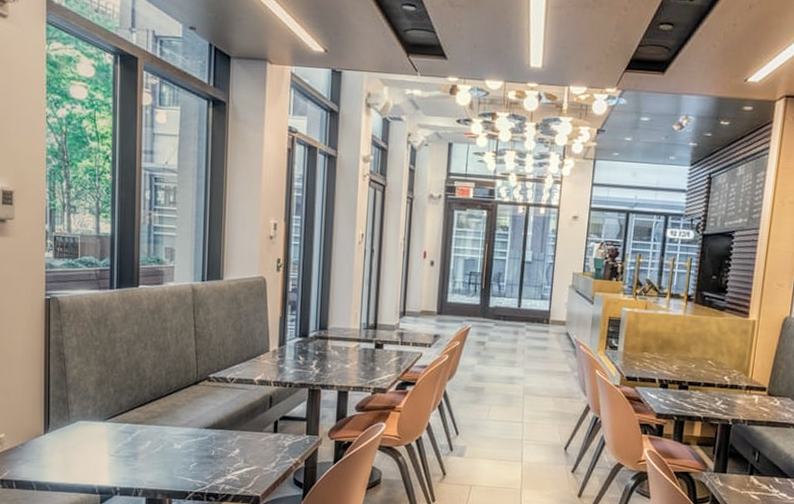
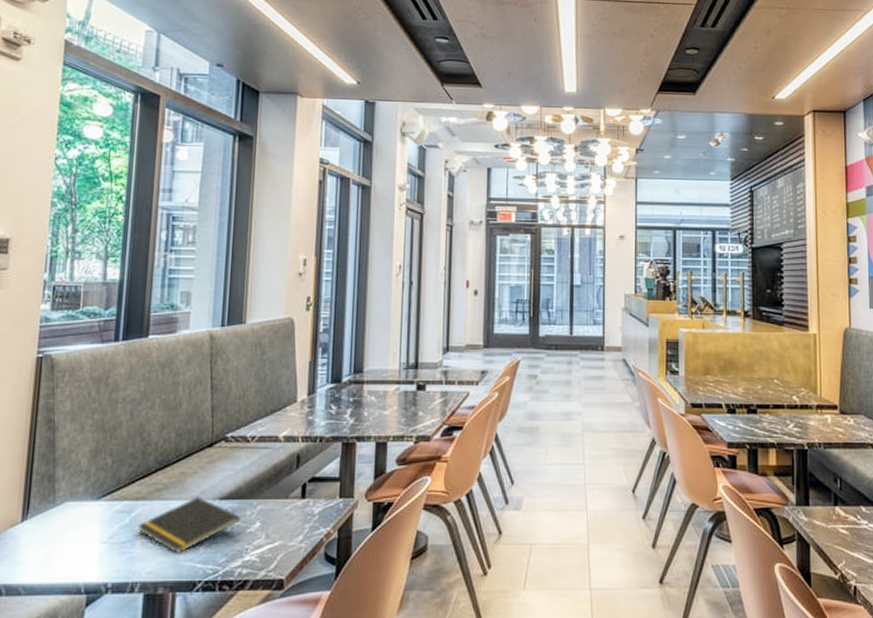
notepad: none [139,425,223,469] -> present [138,497,240,554]

